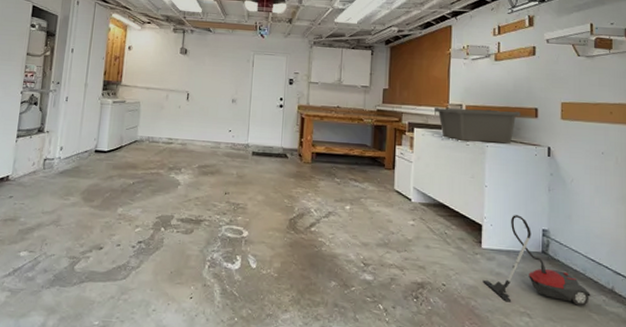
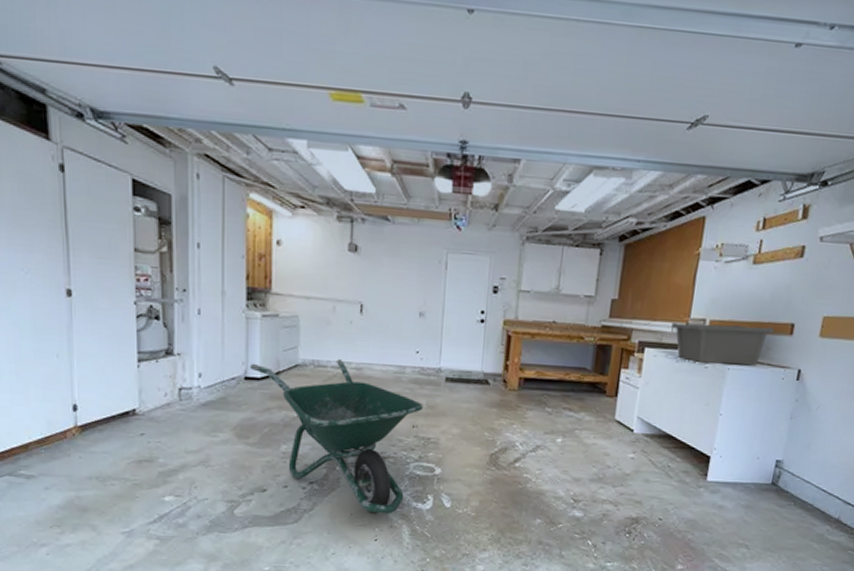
wheelbarrow: none [99,136,234,274] -> present [250,359,423,515]
vacuum cleaner: present [482,215,591,307] -> none [702,445,815,537]

